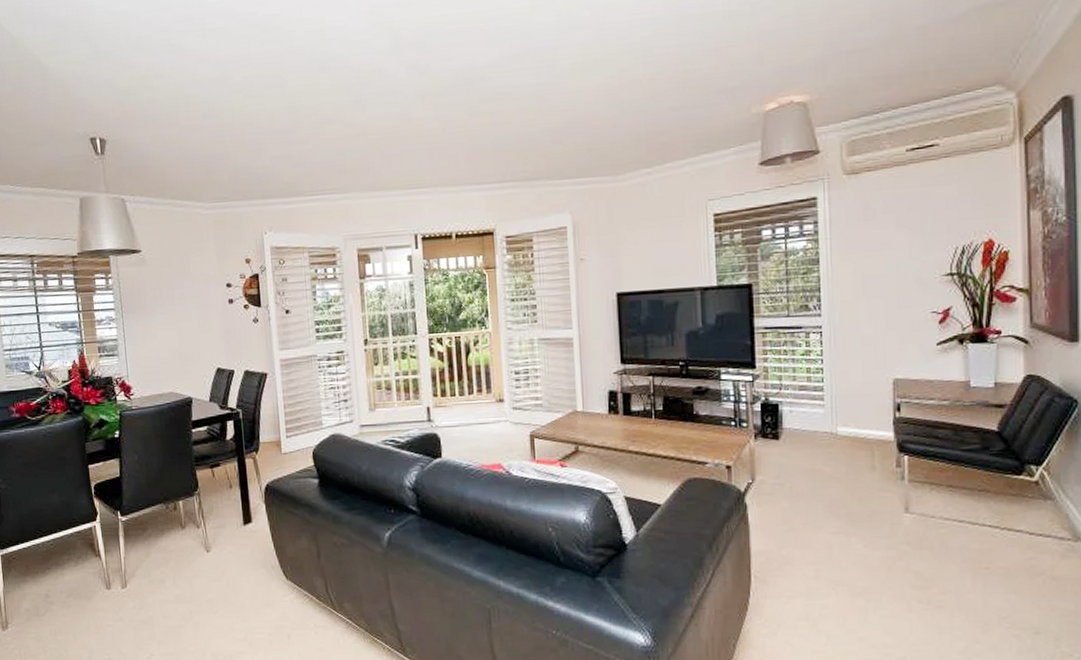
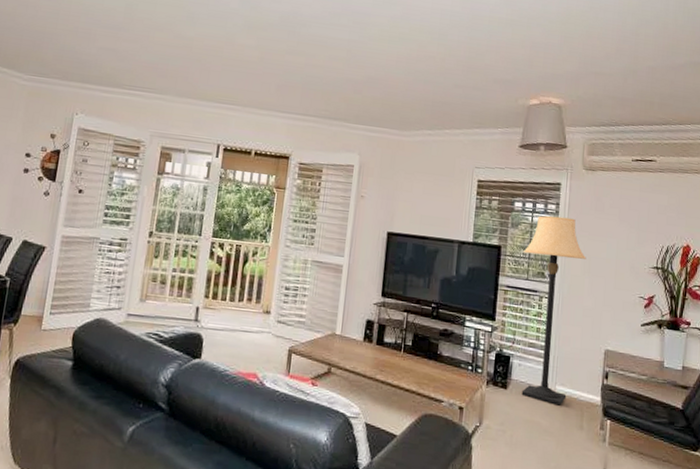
lamp: none [779,235,859,448] -> present [521,215,587,406]

